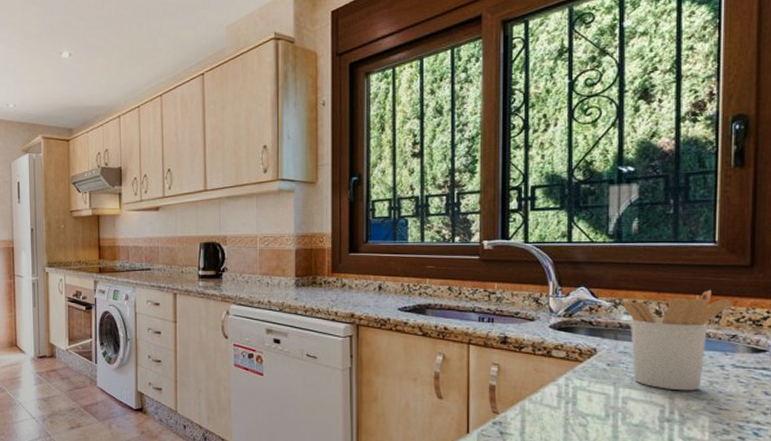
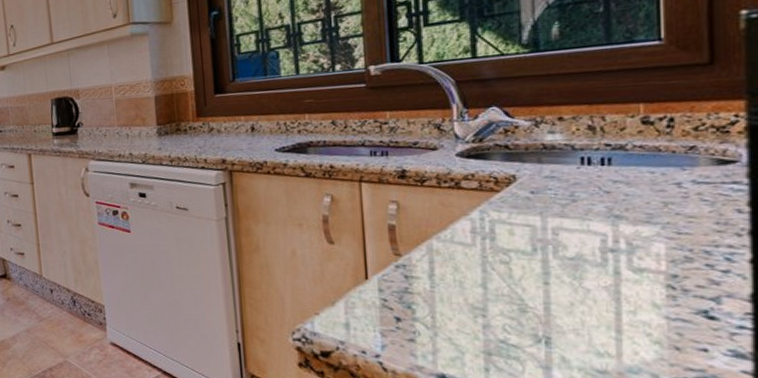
utensil holder: present [622,289,732,391] -> none [545,95,688,216]

